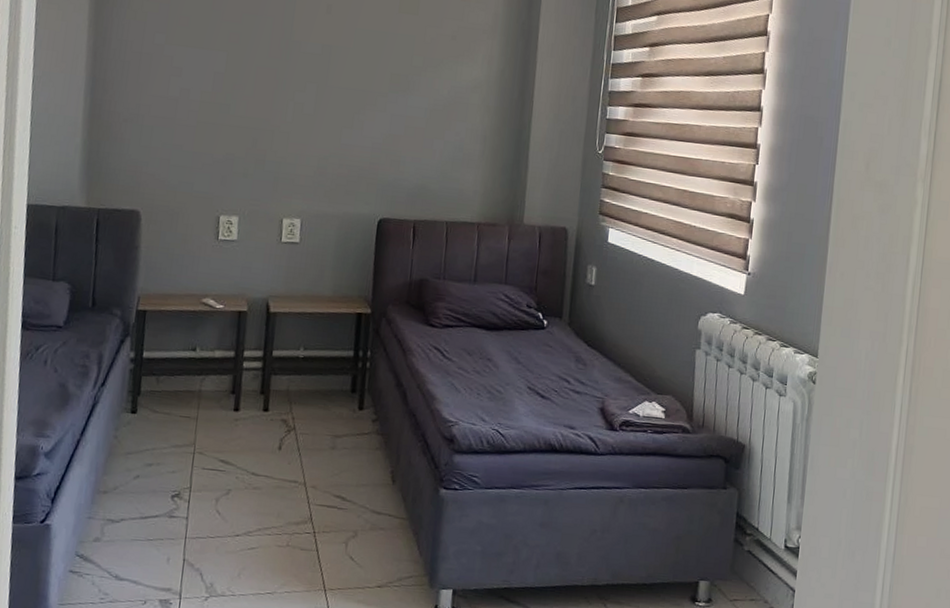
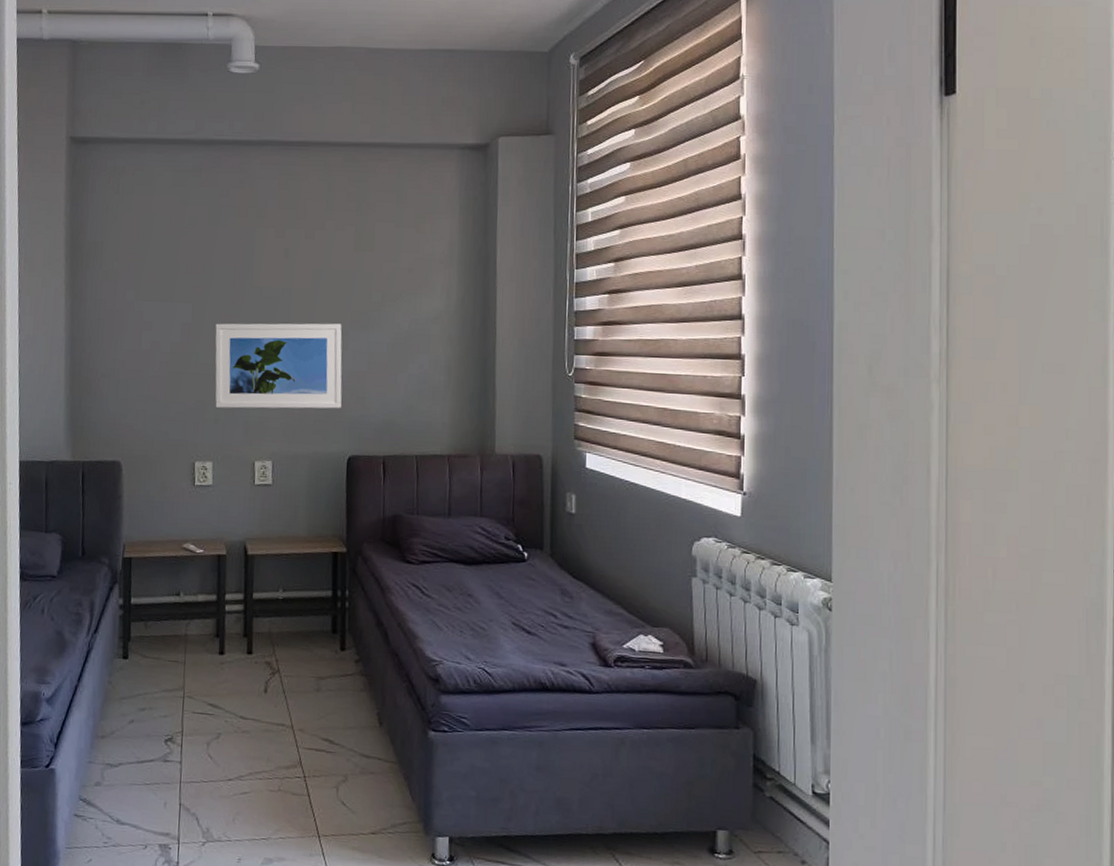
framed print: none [244,75,382,171] -> present [215,323,342,409]

